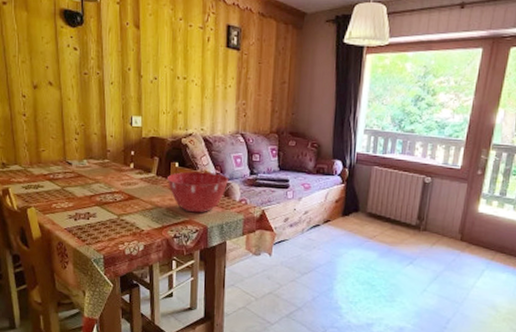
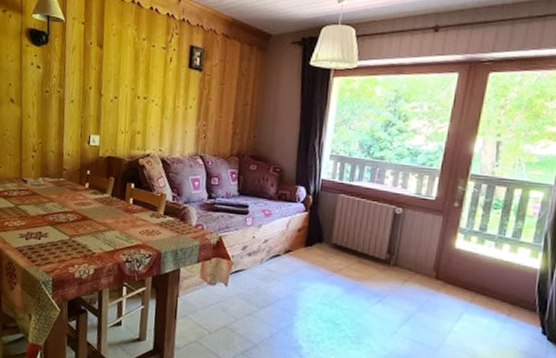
mixing bowl: present [166,171,229,213] -> none [121,193,186,237]

